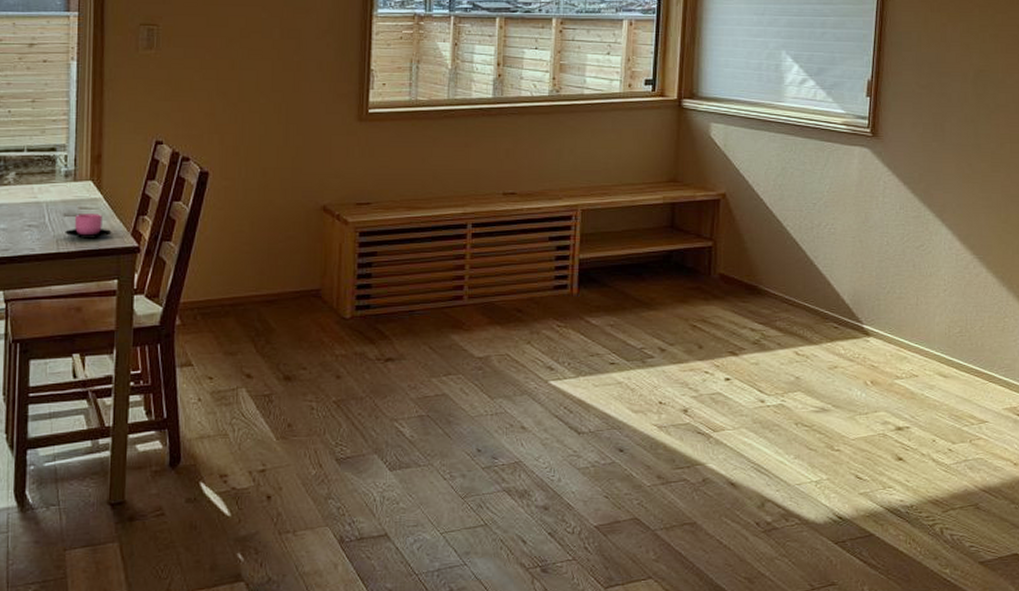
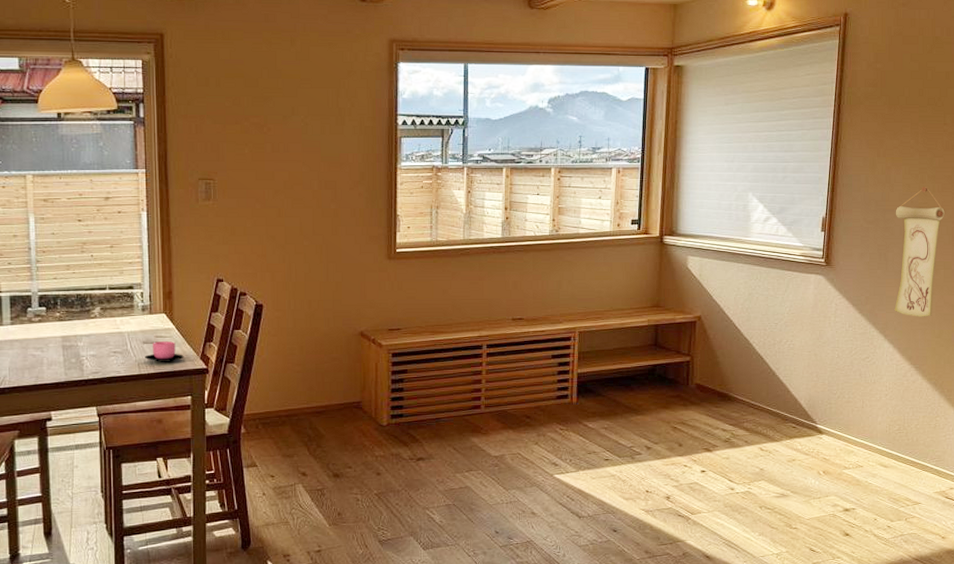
wall scroll: none [952,46,1010,199] -> present [894,186,945,317]

